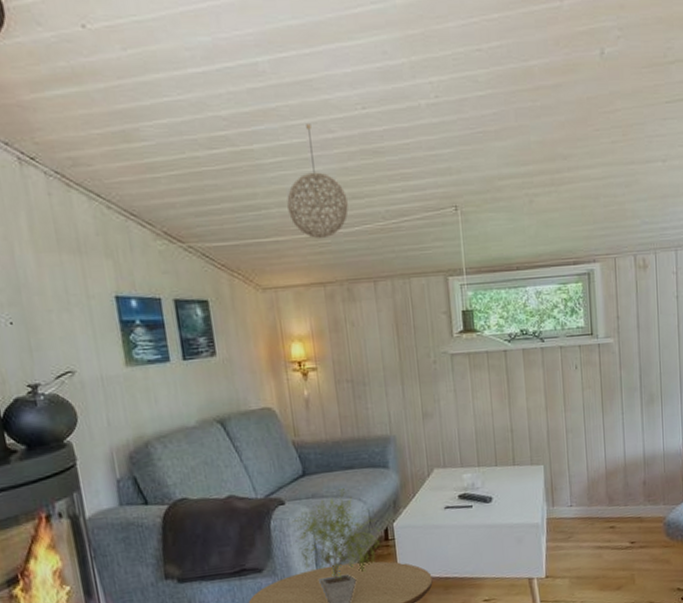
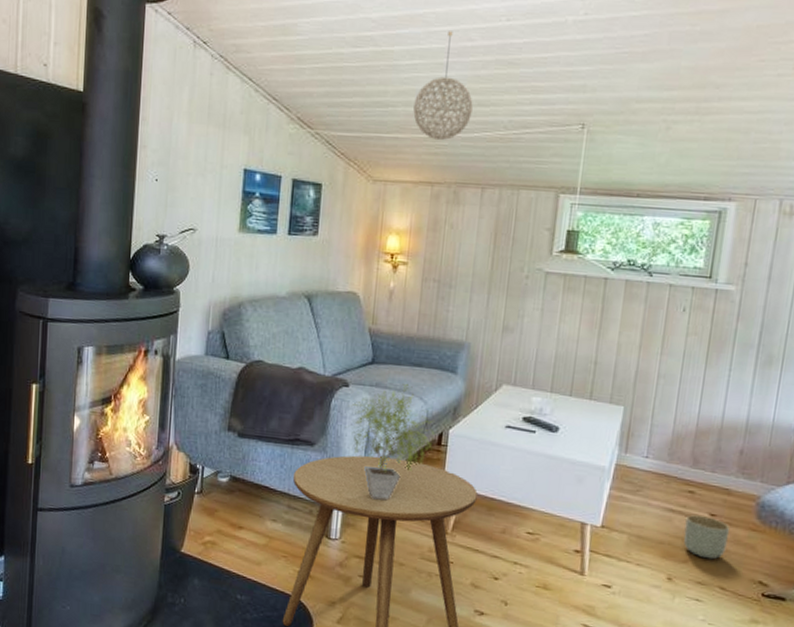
planter: none [612,544,648,582] -> present [683,515,730,560]

